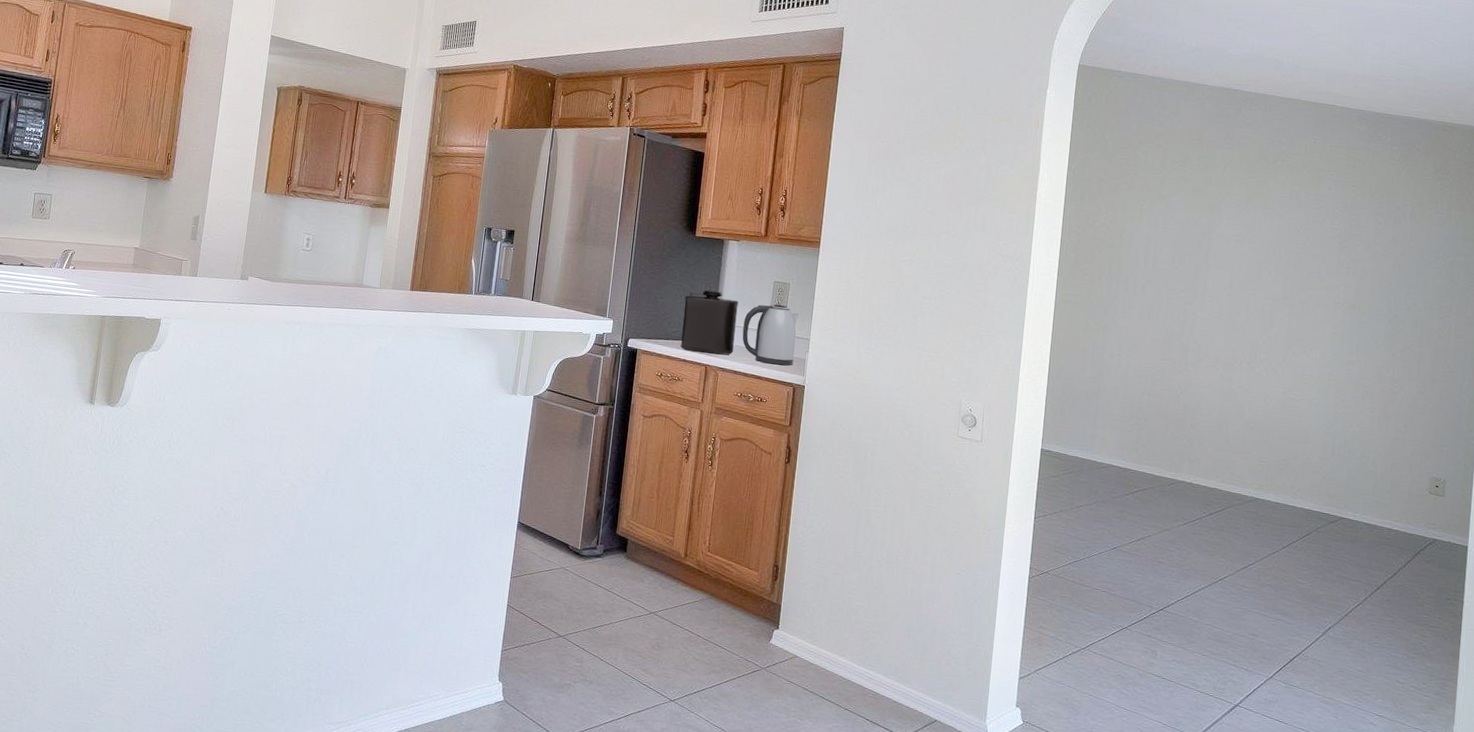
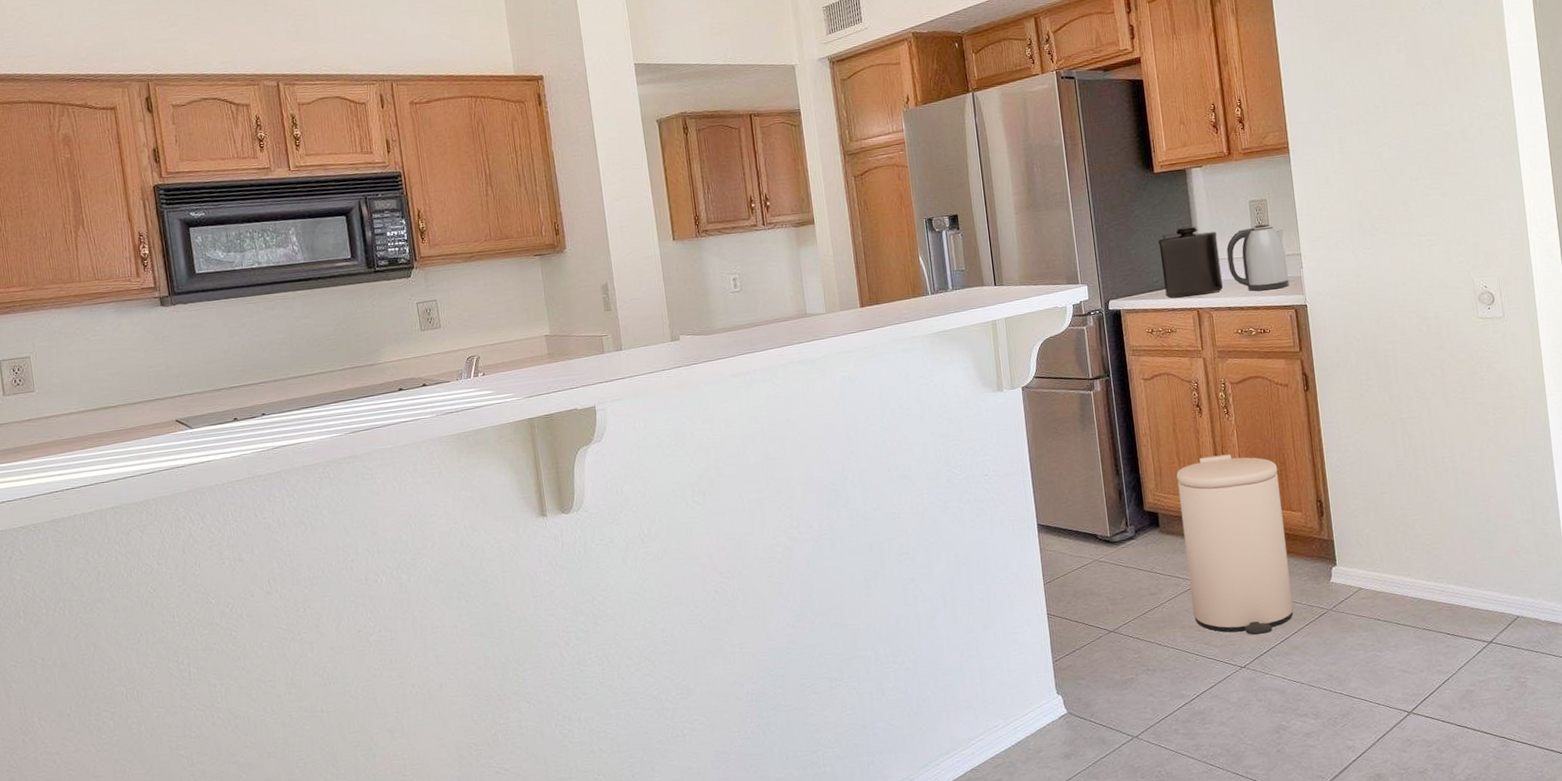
pedal bin: none [638,499,746,675] -> present [1176,454,1293,635]

